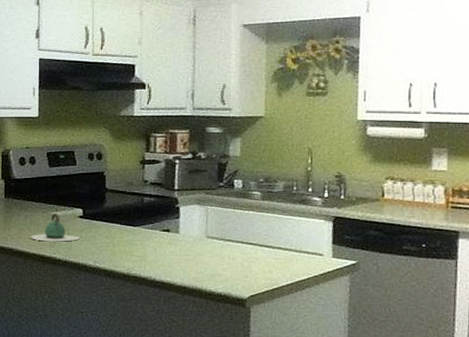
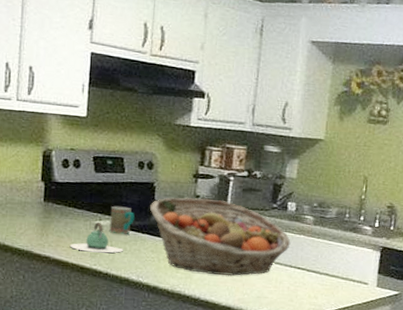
mug: none [65,196,88,223] -> present [109,206,135,235]
fruit basket: none [102,182,240,256] -> present [150,197,291,277]

